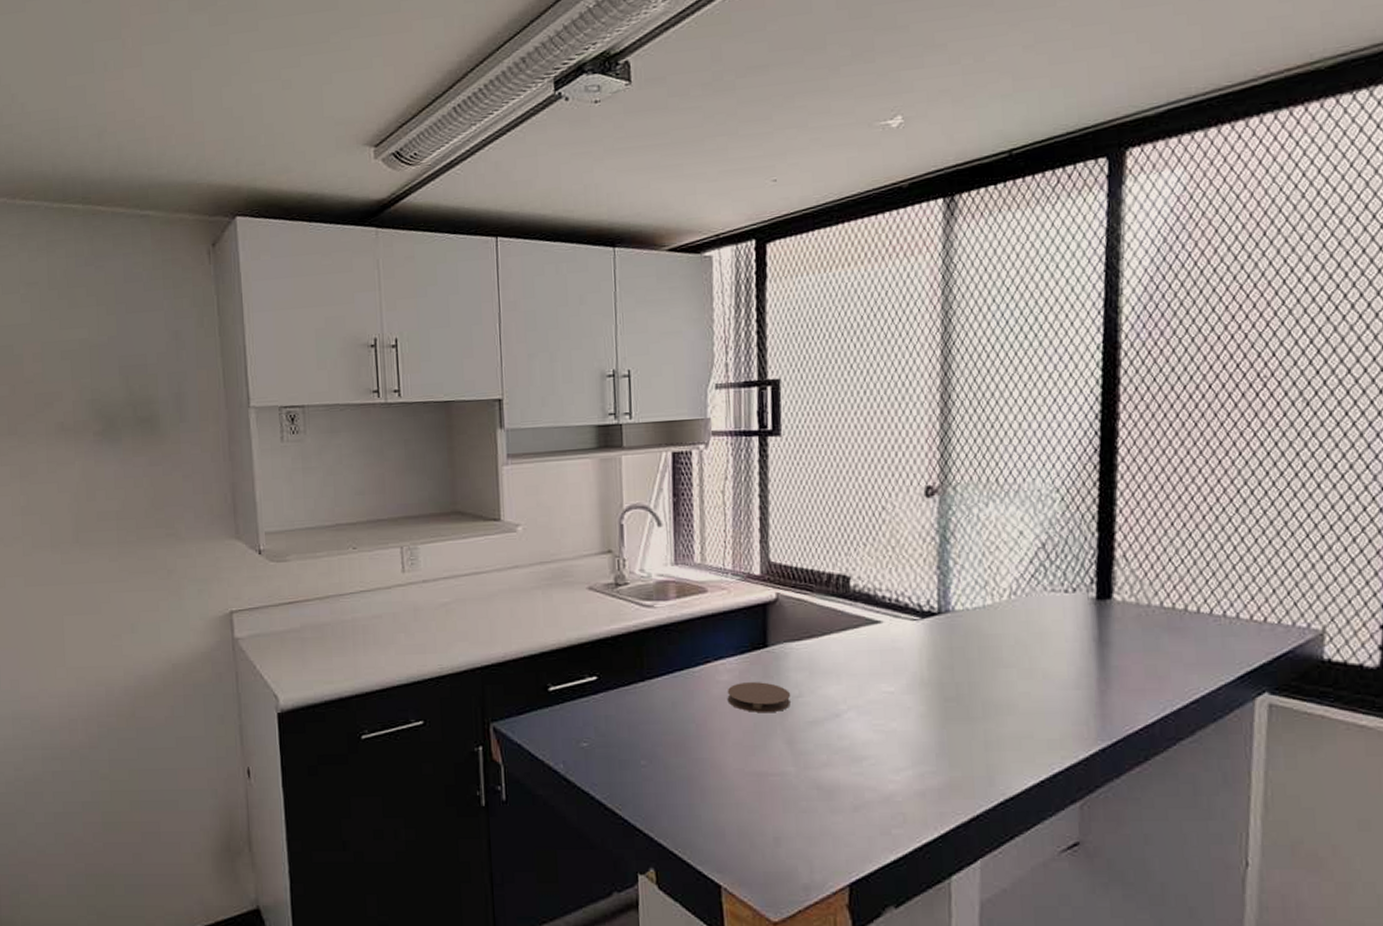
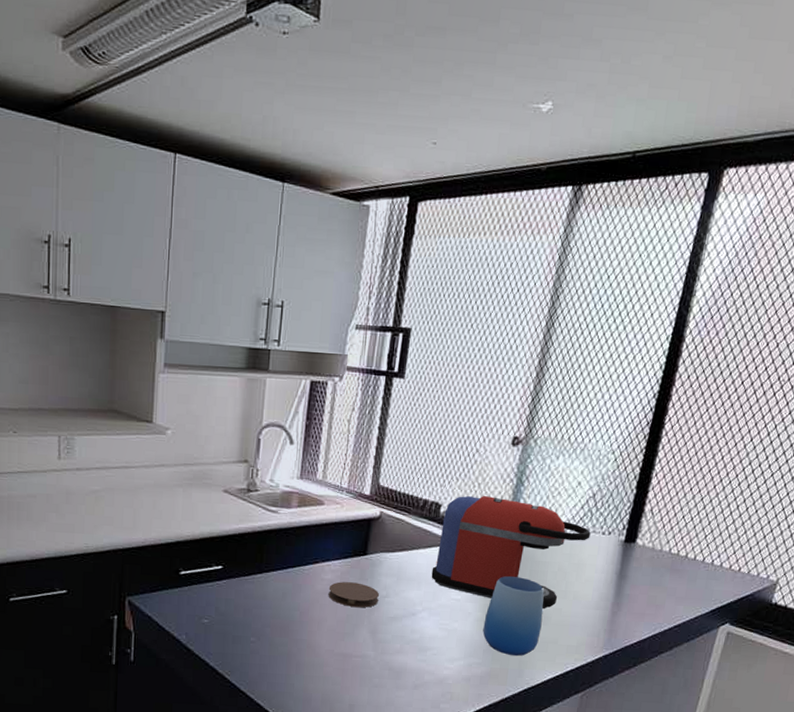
coffee maker: none [851,560,1049,695] -> present [431,495,591,610]
cup: none [930,656,1008,758] -> present [483,576,545,656]

